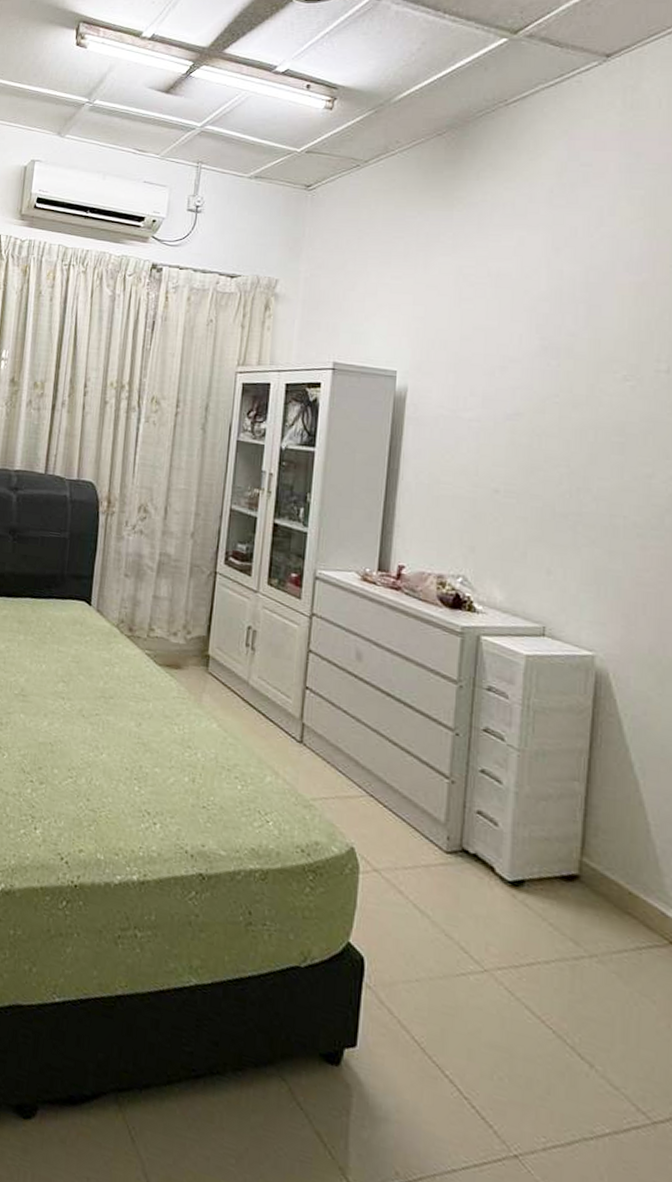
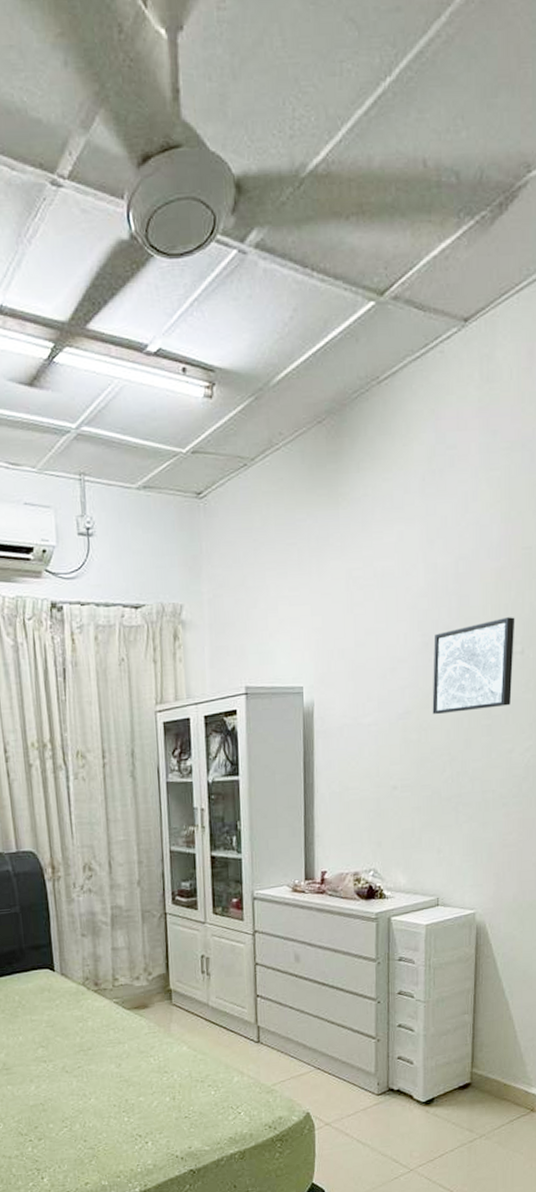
wall art: none [549,333,660,426] -> present [432,617,515,714]

